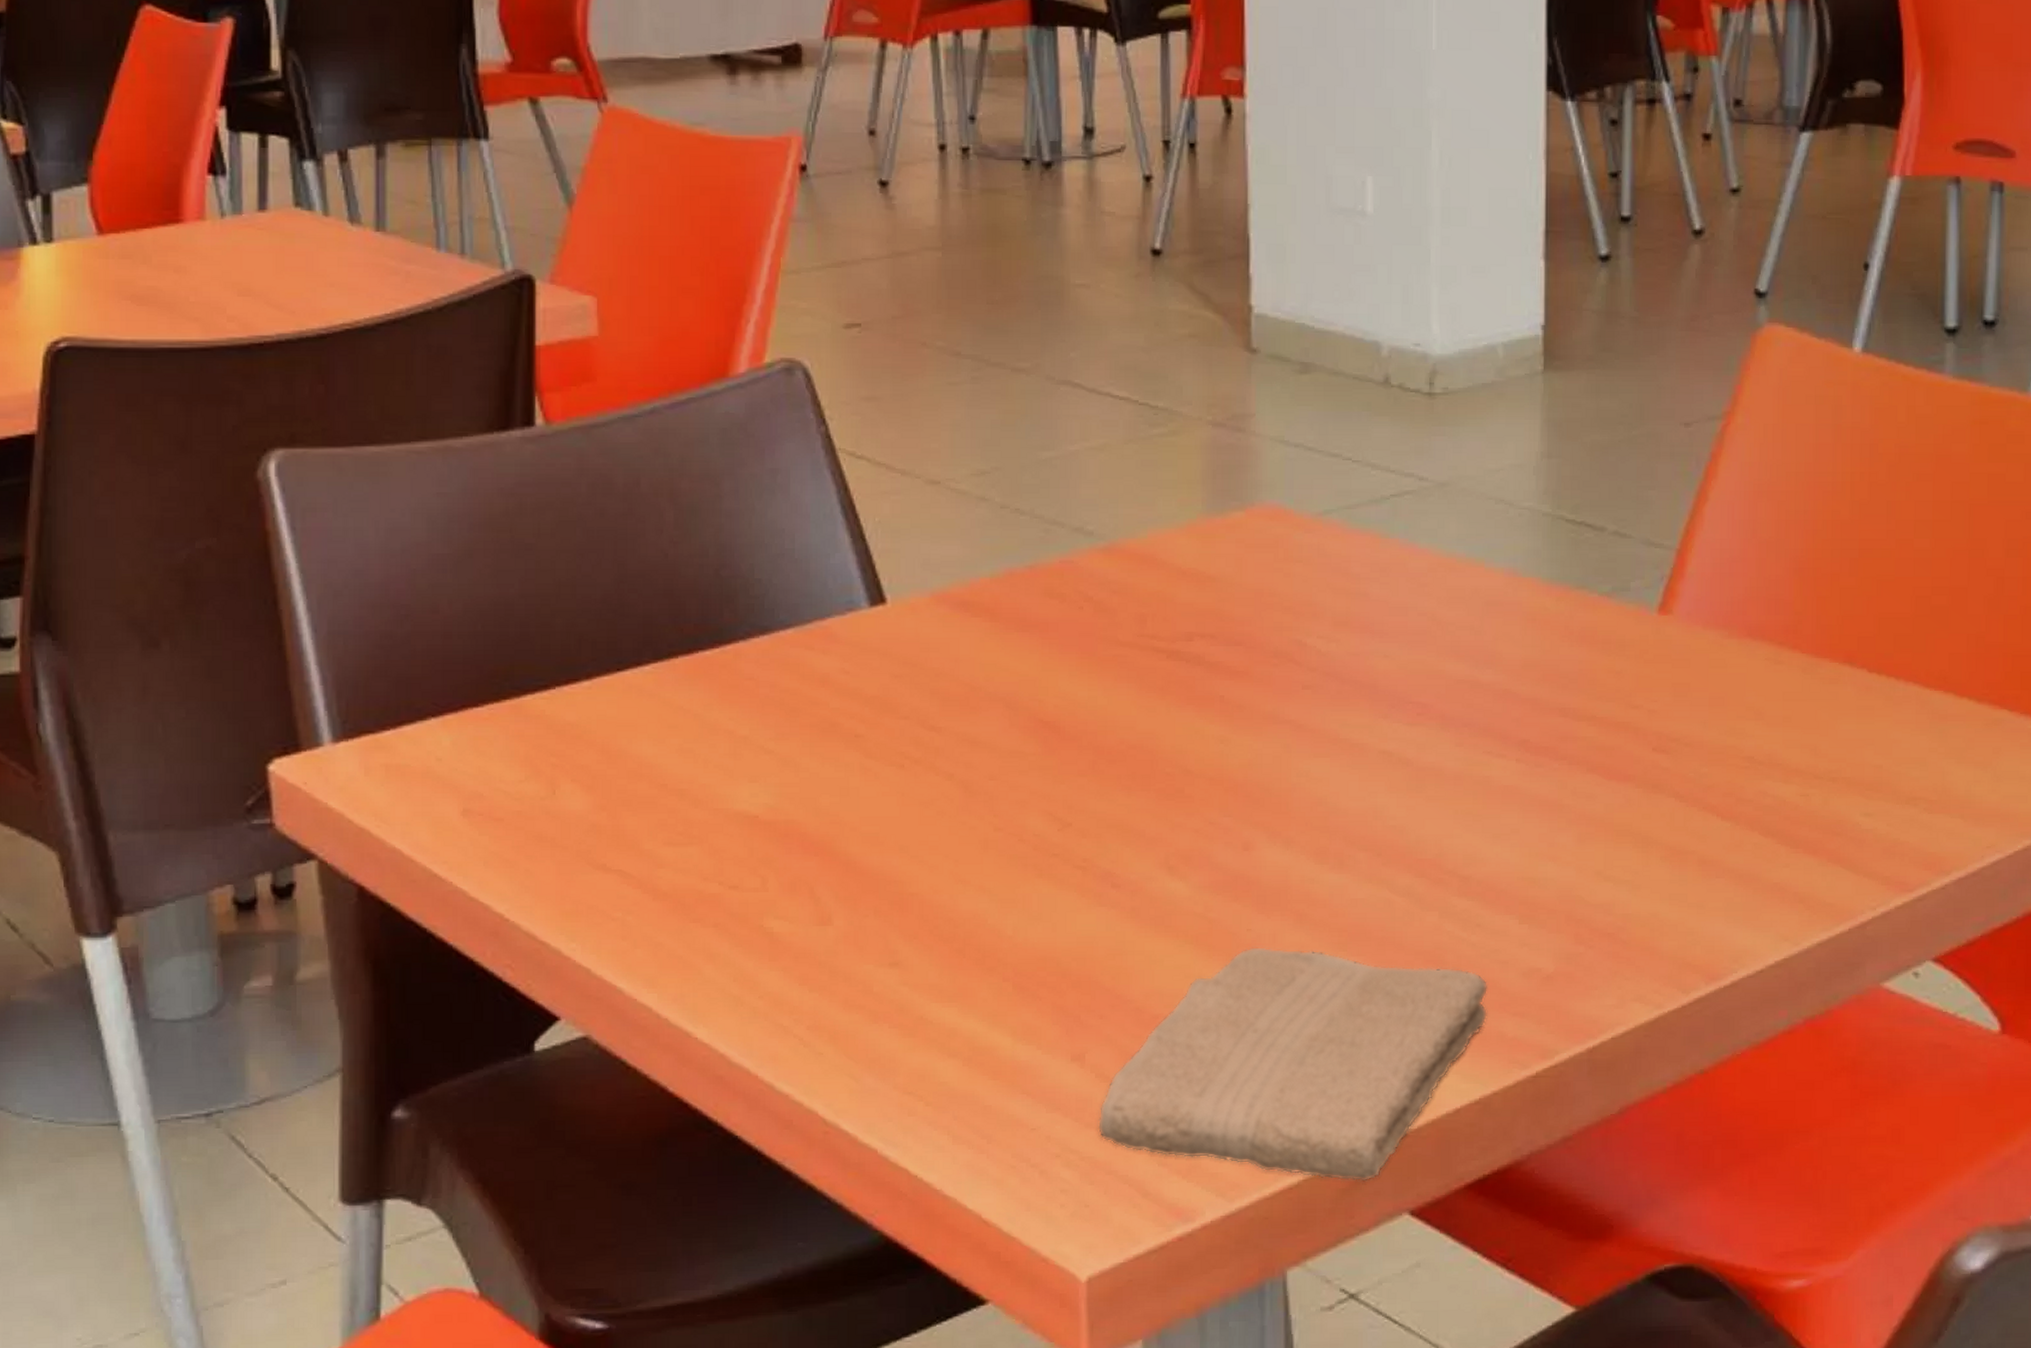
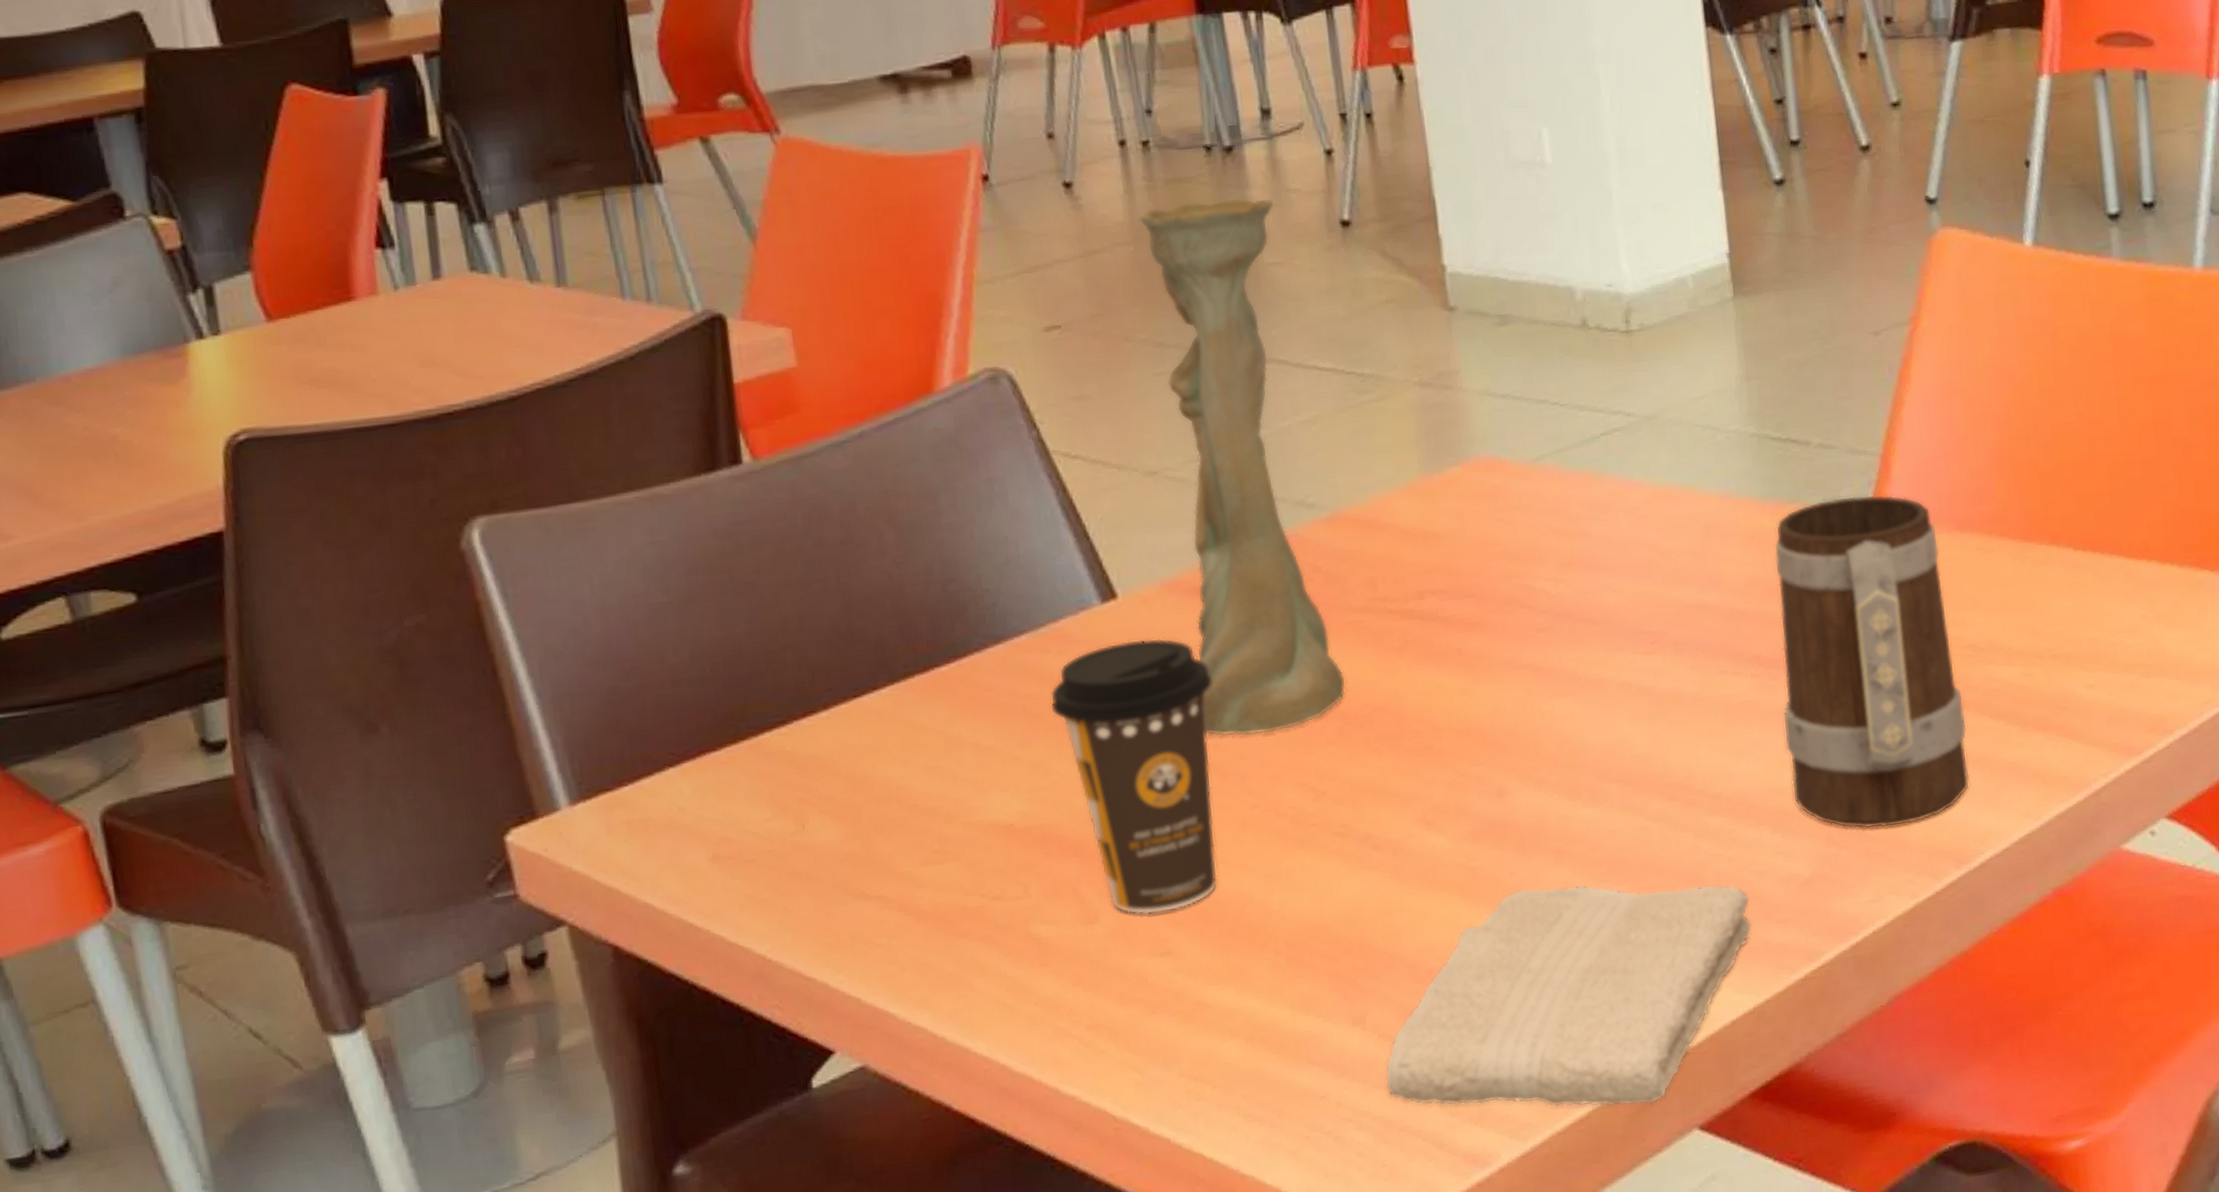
coffee cup: none [808,648,971,924] -> present [1050,638,1218,915]
vase: none [951,214,1105,757] -> present [1139,197,1347,737]
mug: none [1543,589,1734,933] -> present [1774,494,1970,829]

